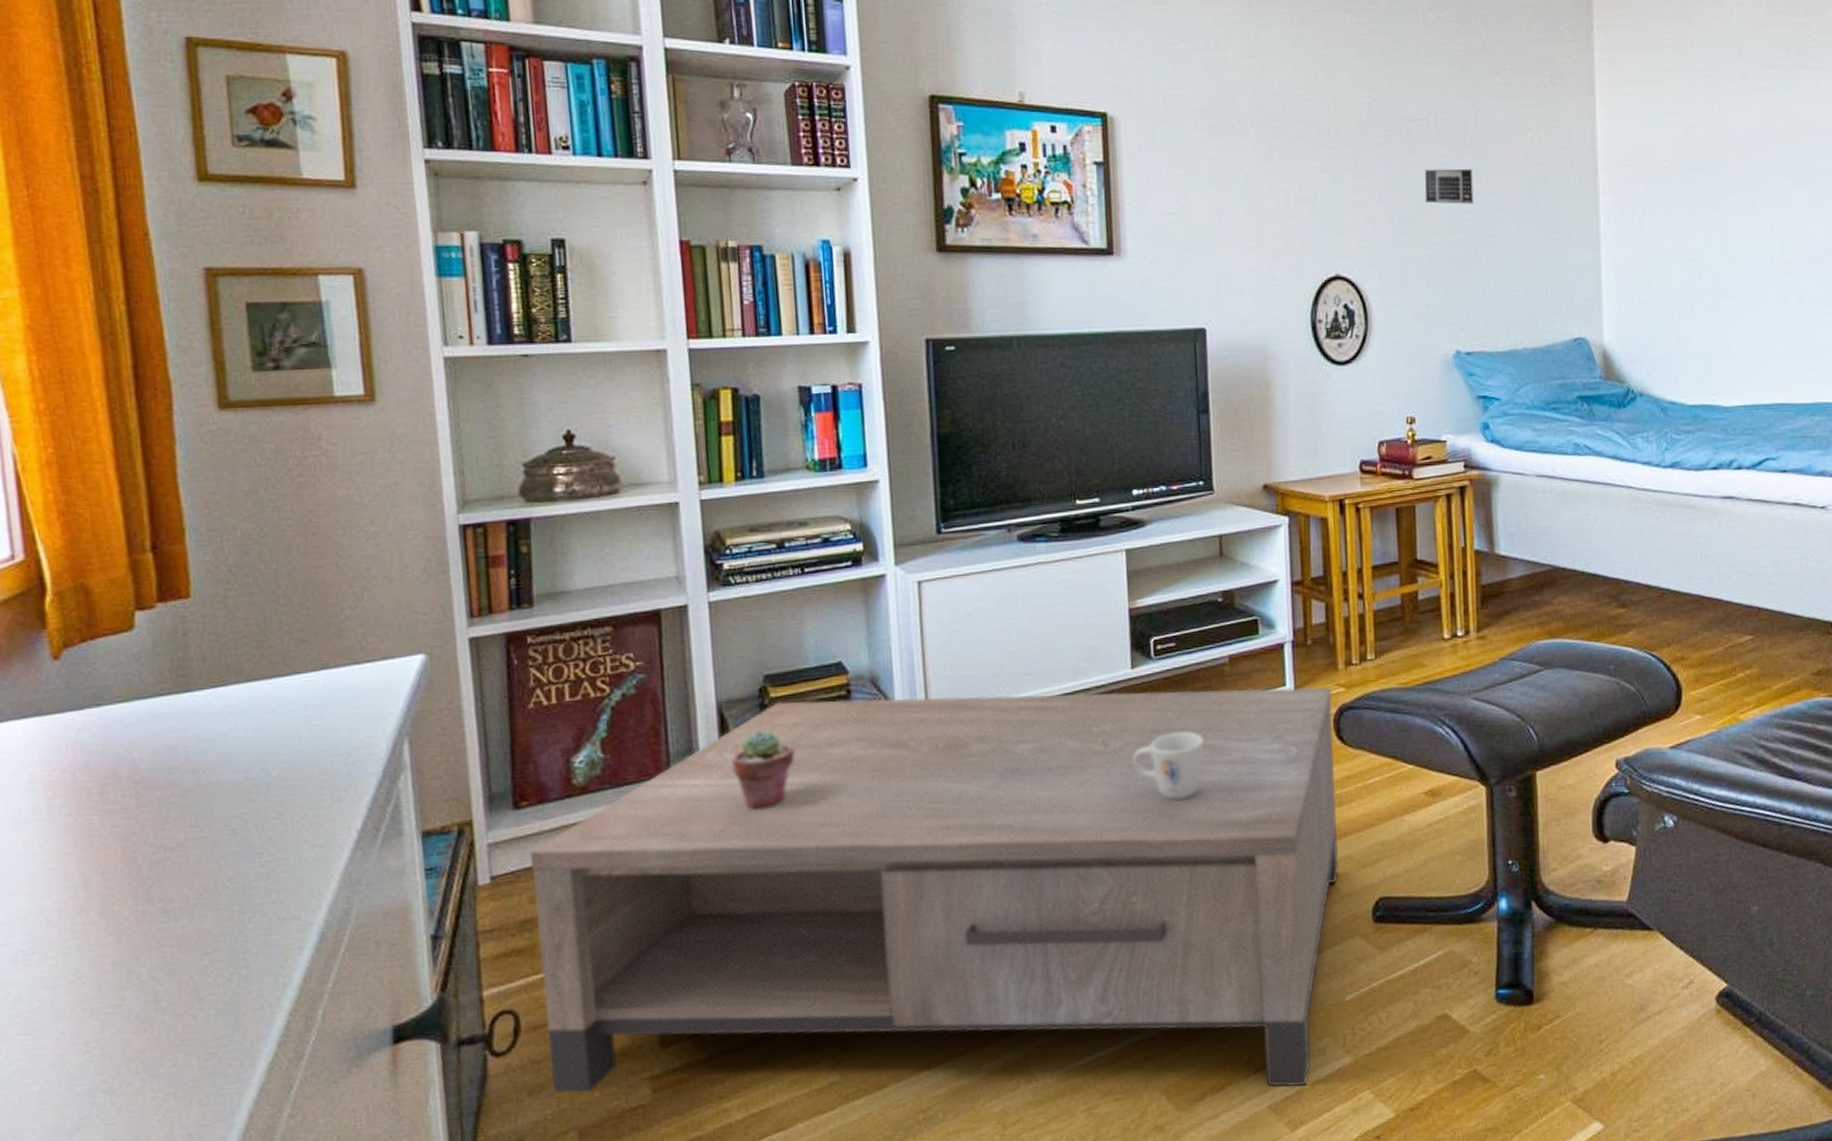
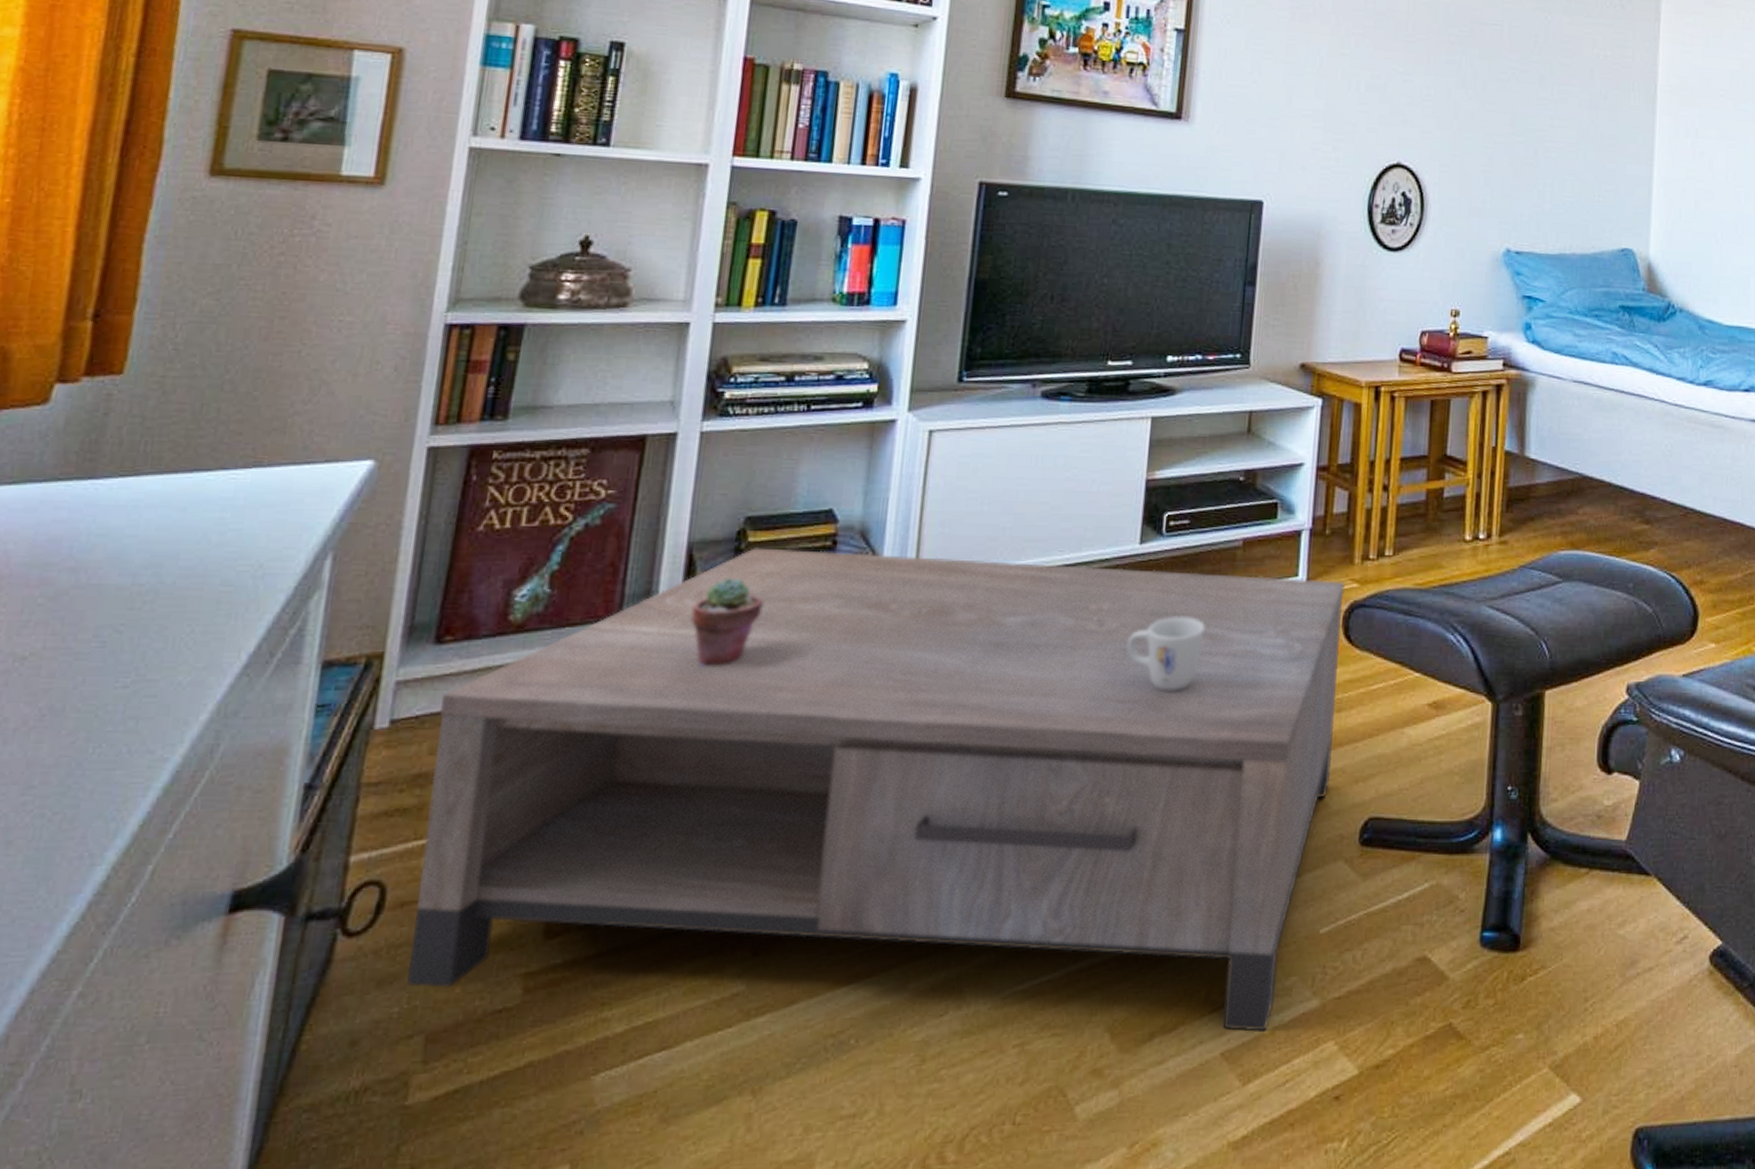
calendar: present [1424,168,1474,204] -> none [1491,72,1539,109]

